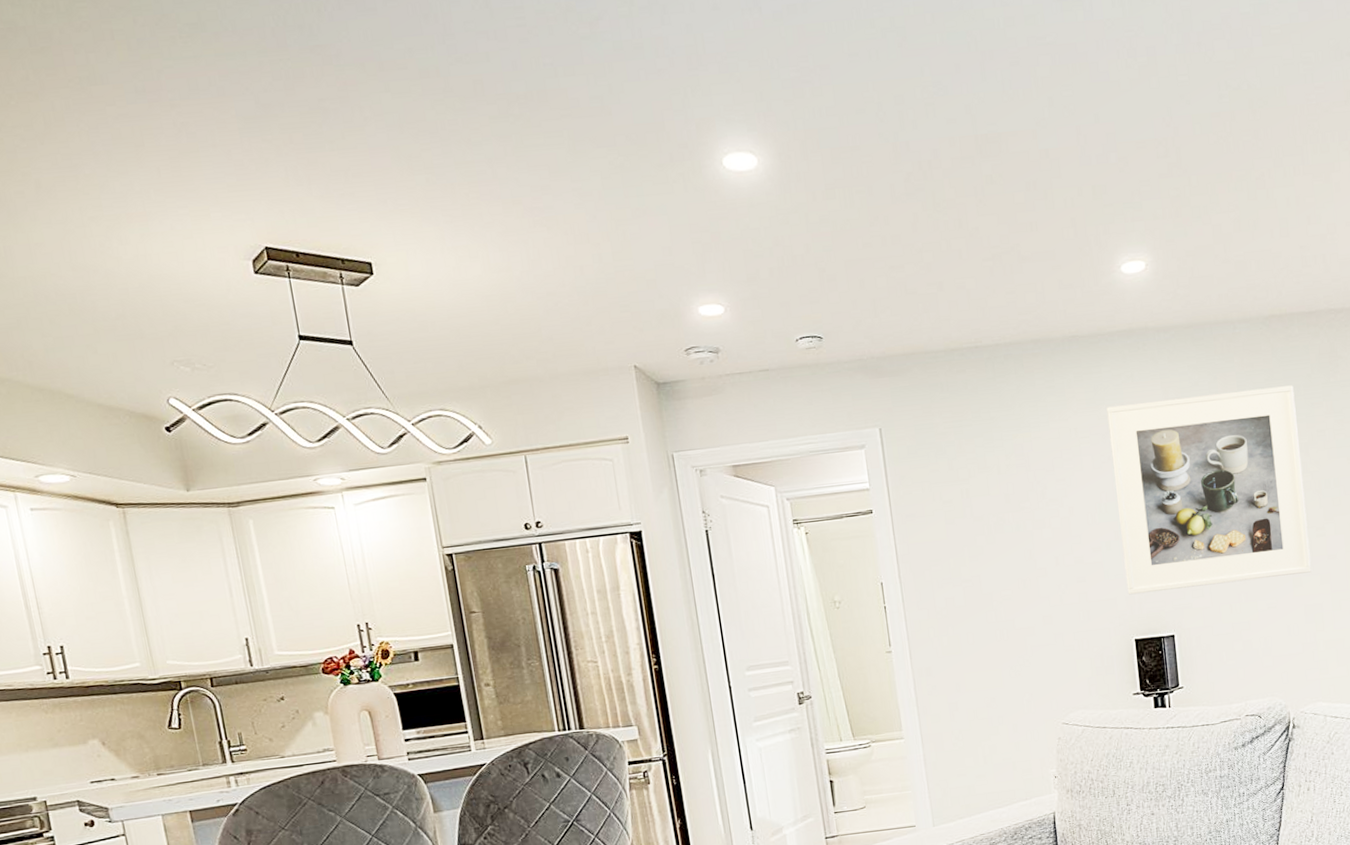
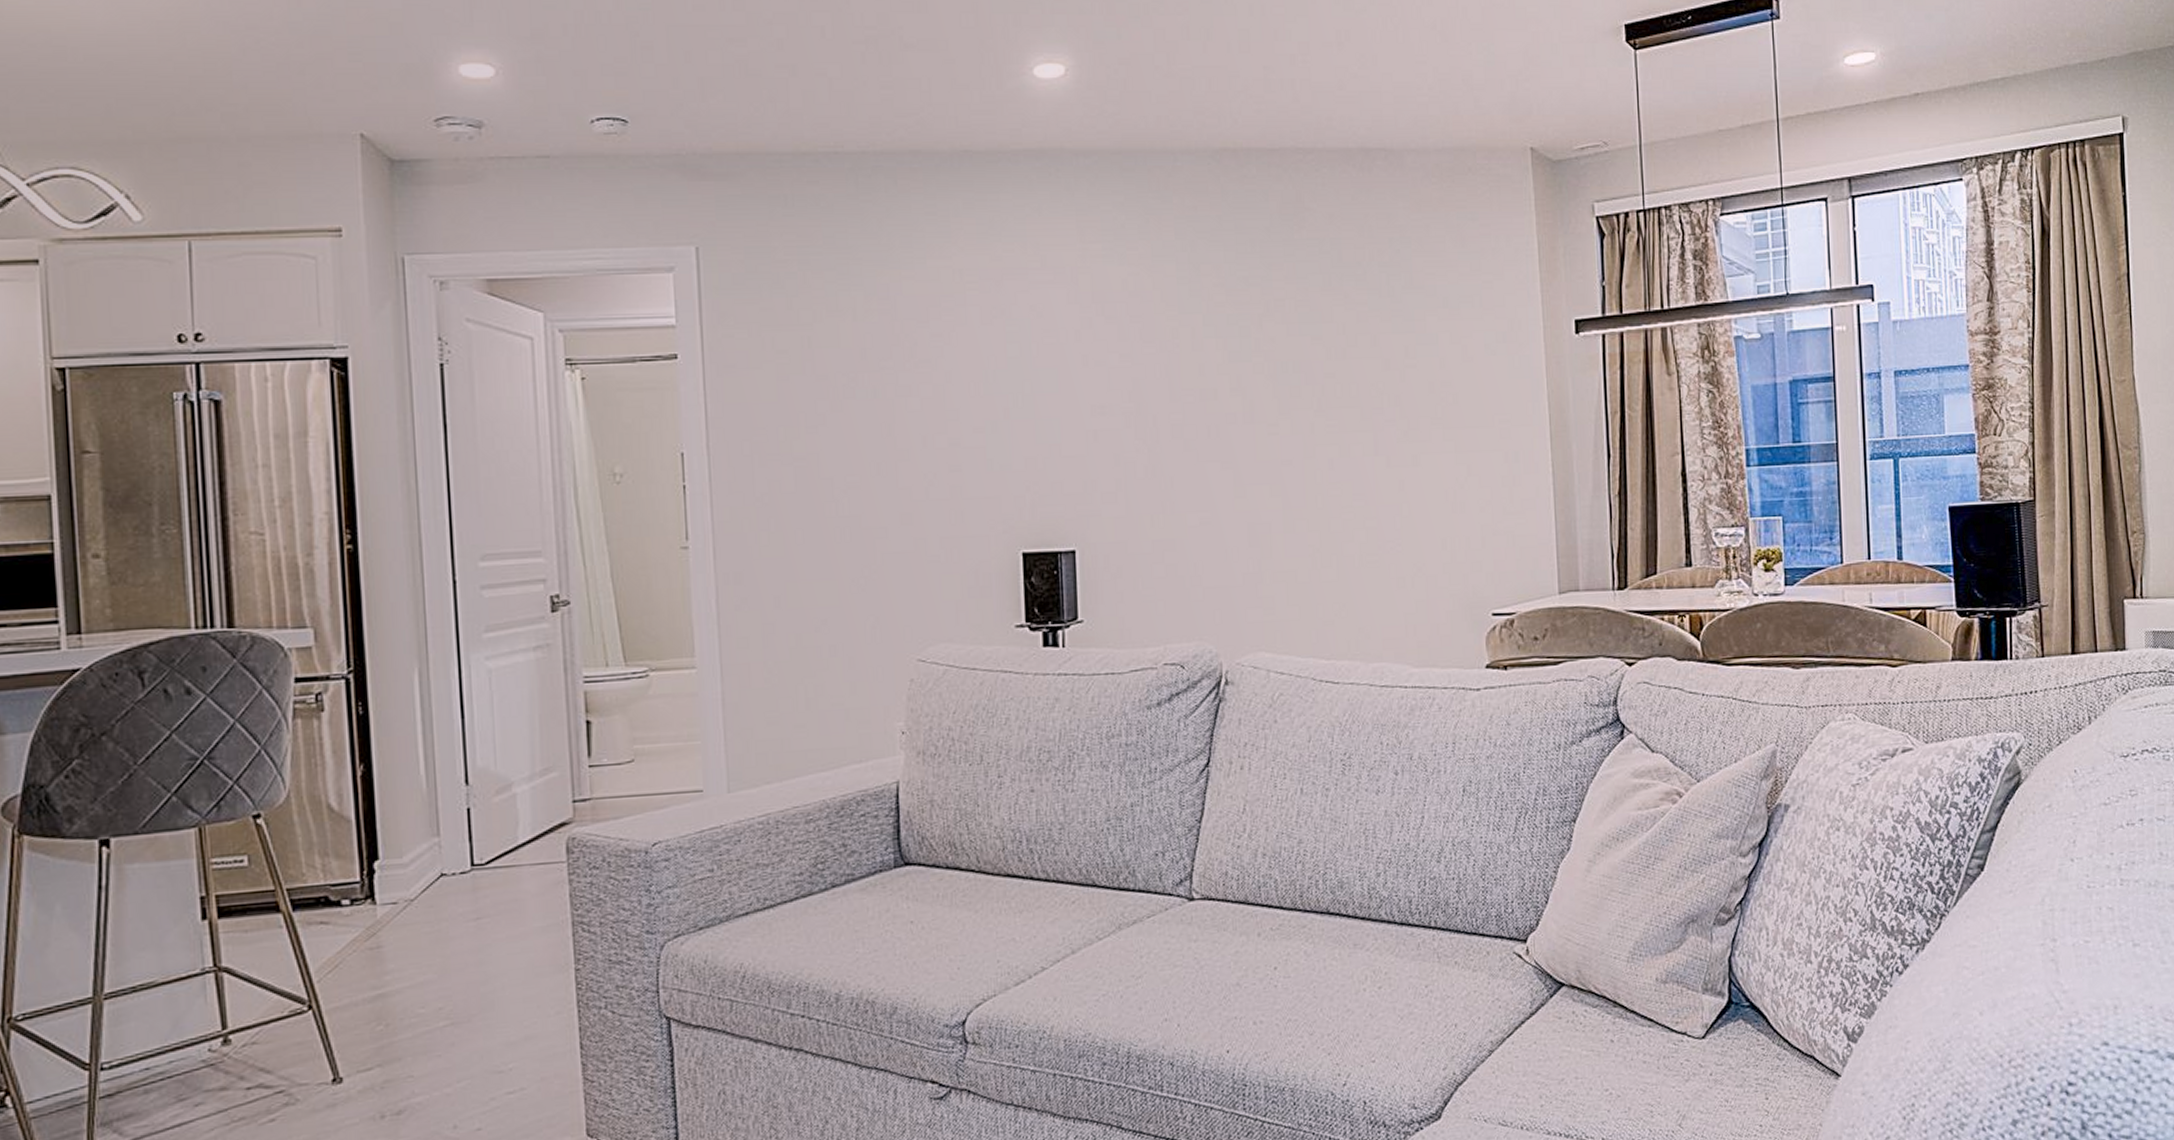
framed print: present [1107,385,1312,595] -> none [1004,239,1259,494]

